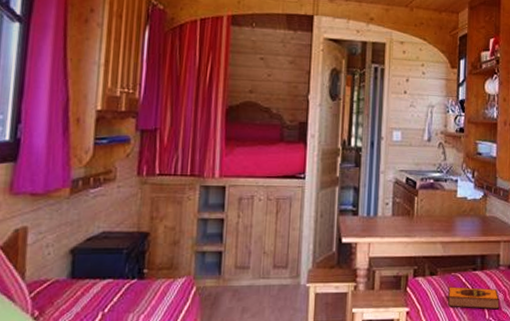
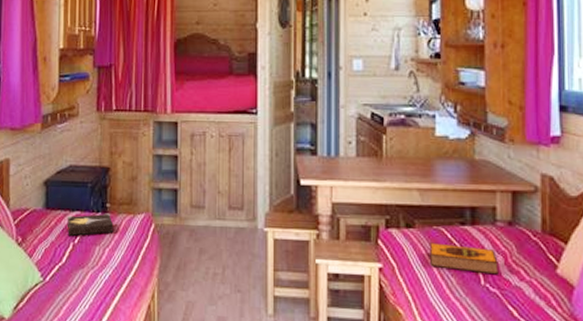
hardback book: none [95,279,155,306] -> present [66,213,117,237]

